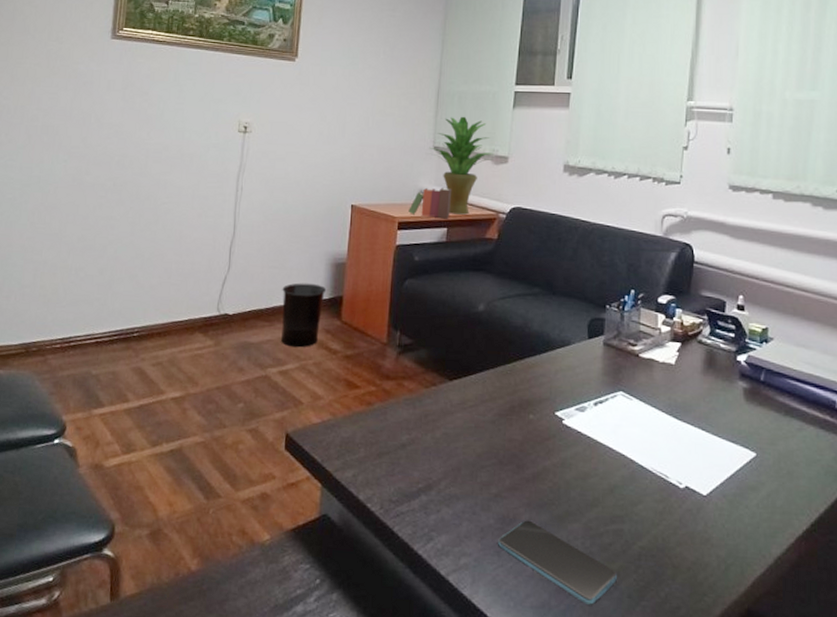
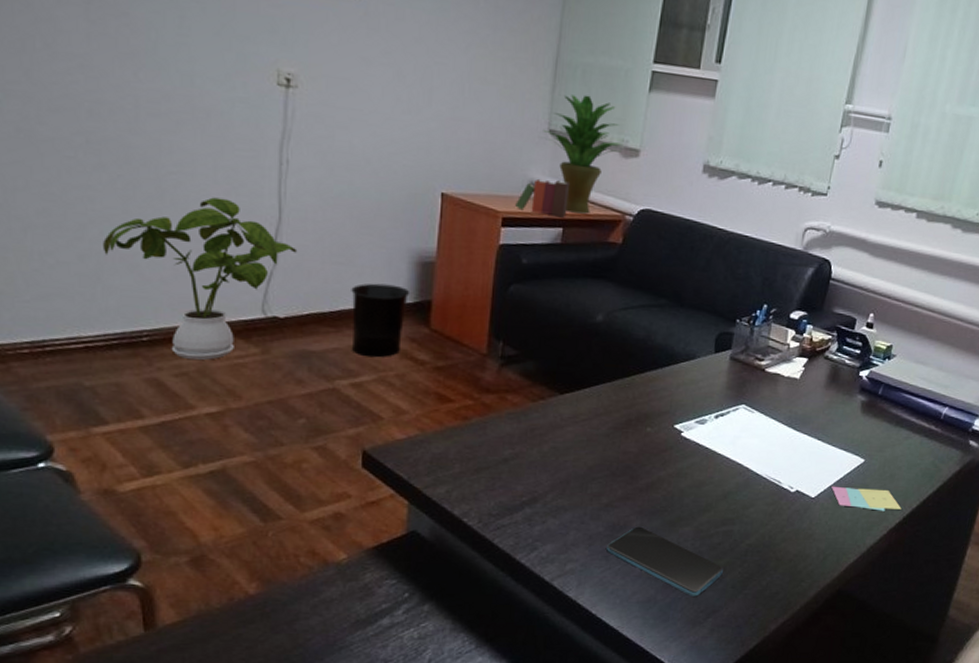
house plant: none [116,220,245,352] -> present [103,197,298,361]
sticky notes: none [724,482,807,515] -> present [831,486,902,511]

